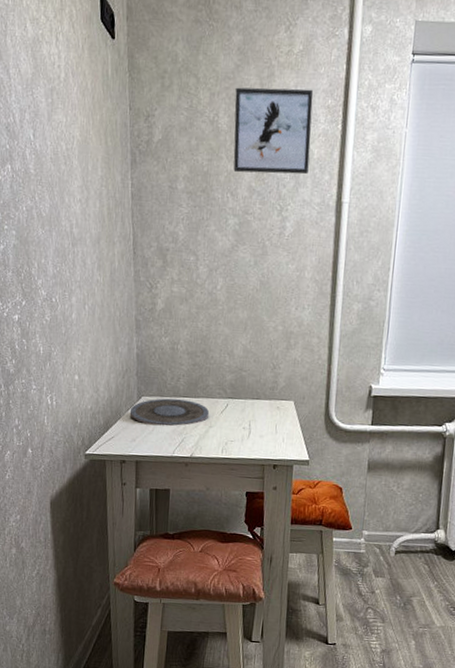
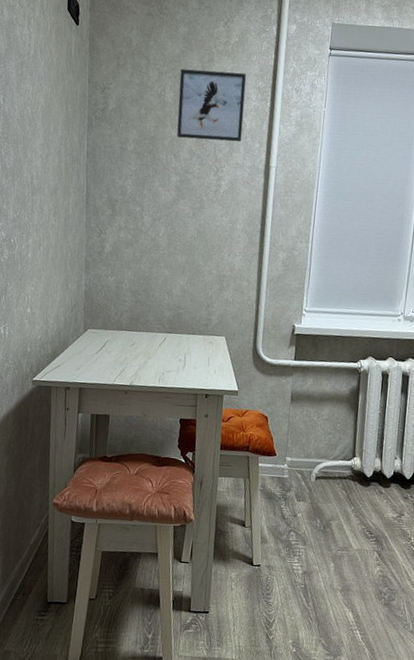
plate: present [129,398,210,426] -> none [76,331,149,357]

